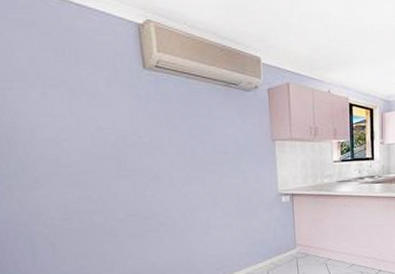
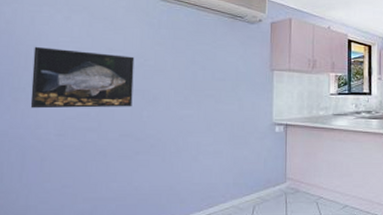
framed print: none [14,128,134,195] -> present [30,46,135,109]

